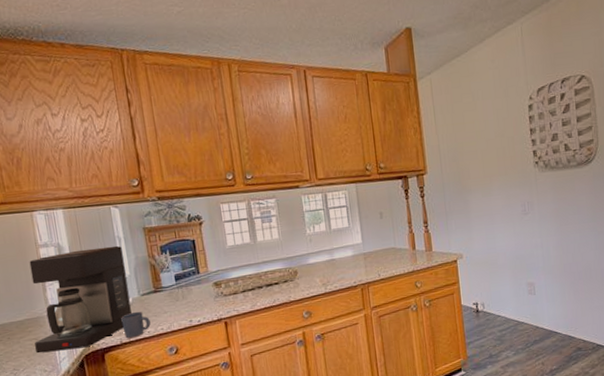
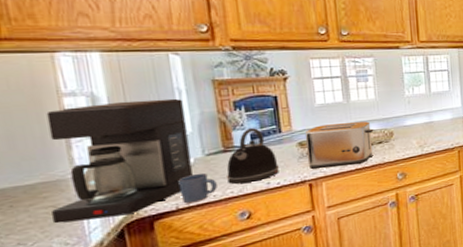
kettle: none [157,270,199,321] -> present [225,128,279,184]
toaster: none [219,261,280,309] -> present [304,121,374,170]

